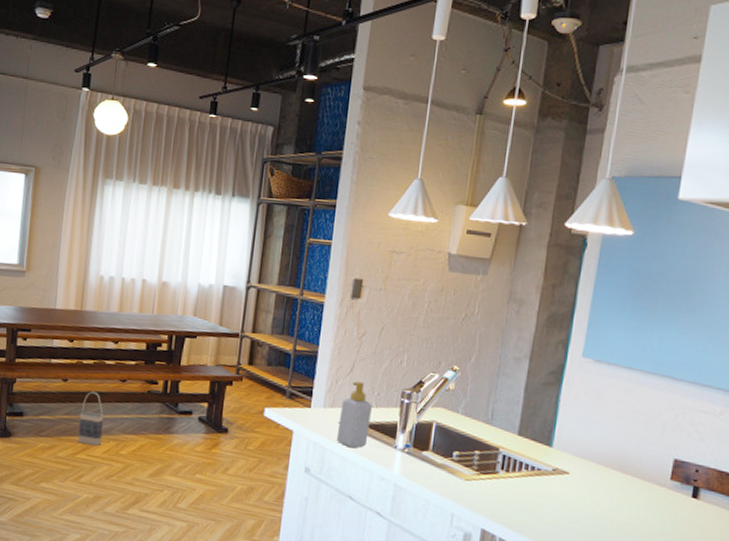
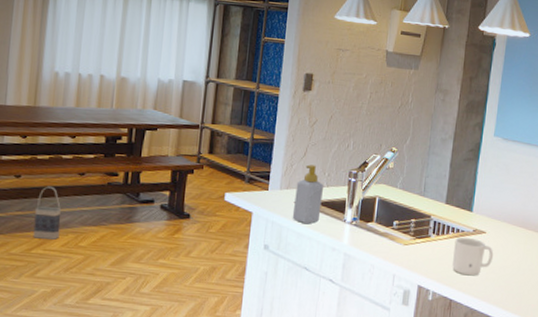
mug: none [525,476,579,525] -> present [452,237,494,276]

